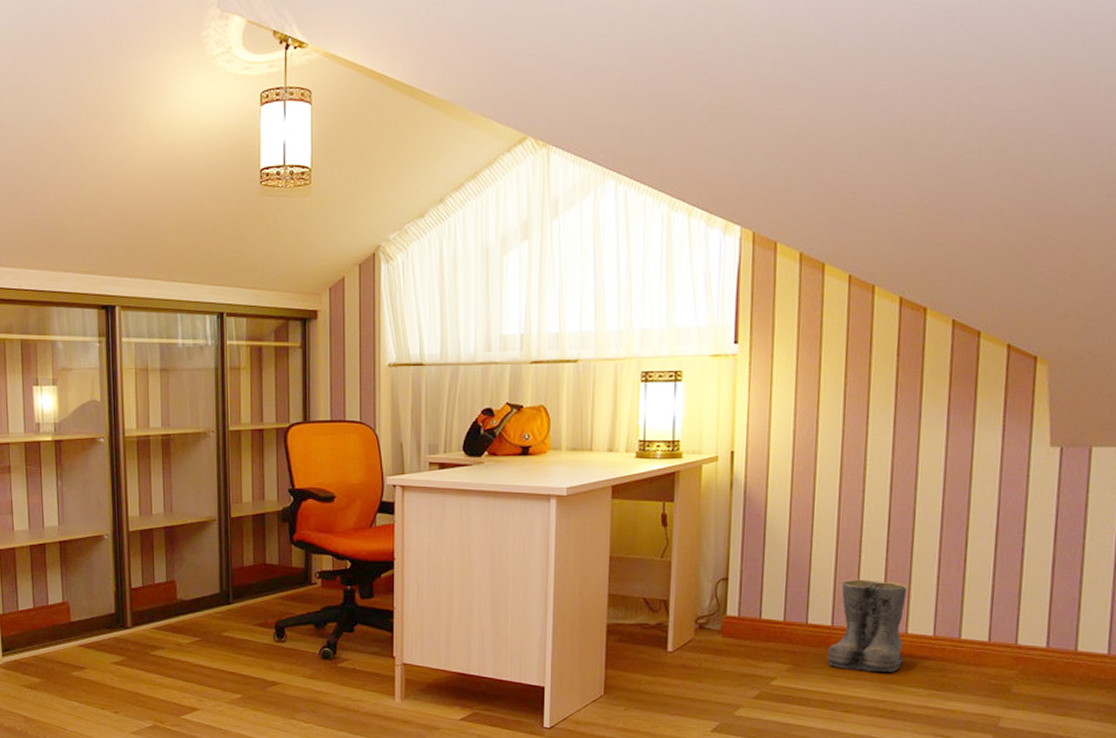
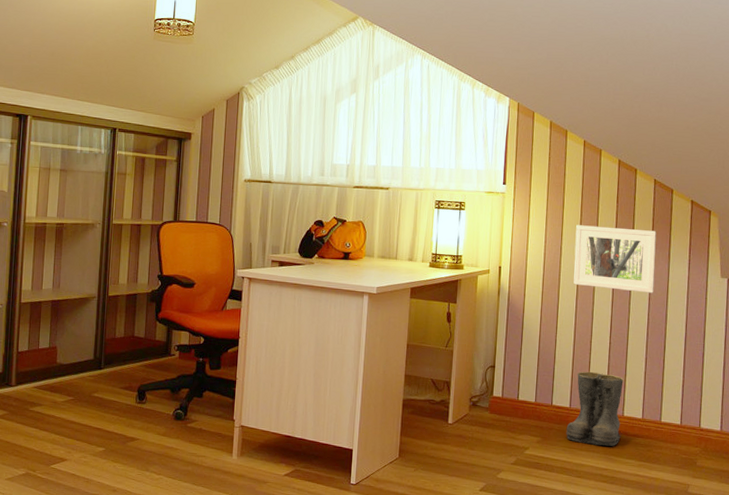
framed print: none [835,389,956,473] -> present [573,225,657,293]

